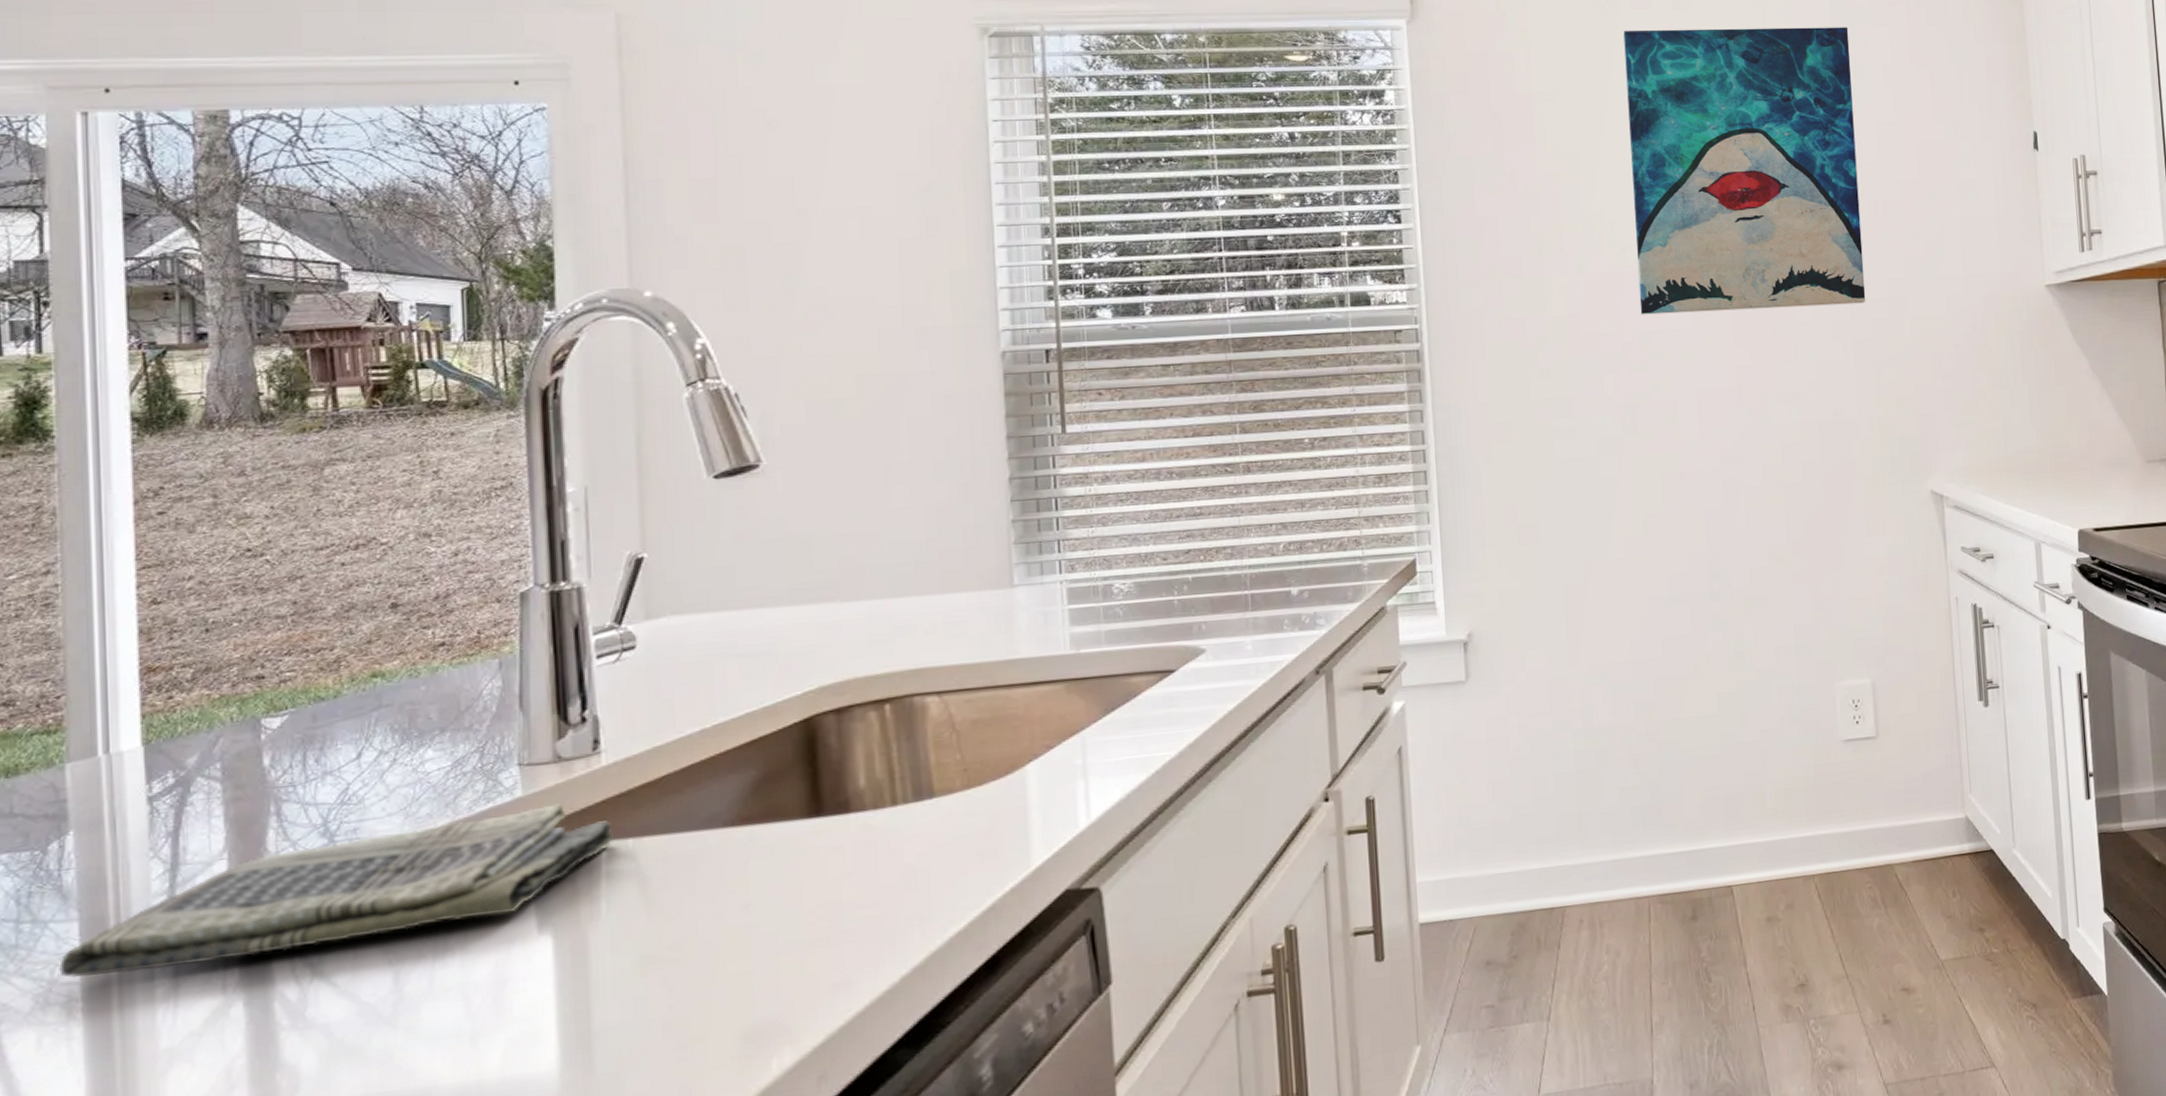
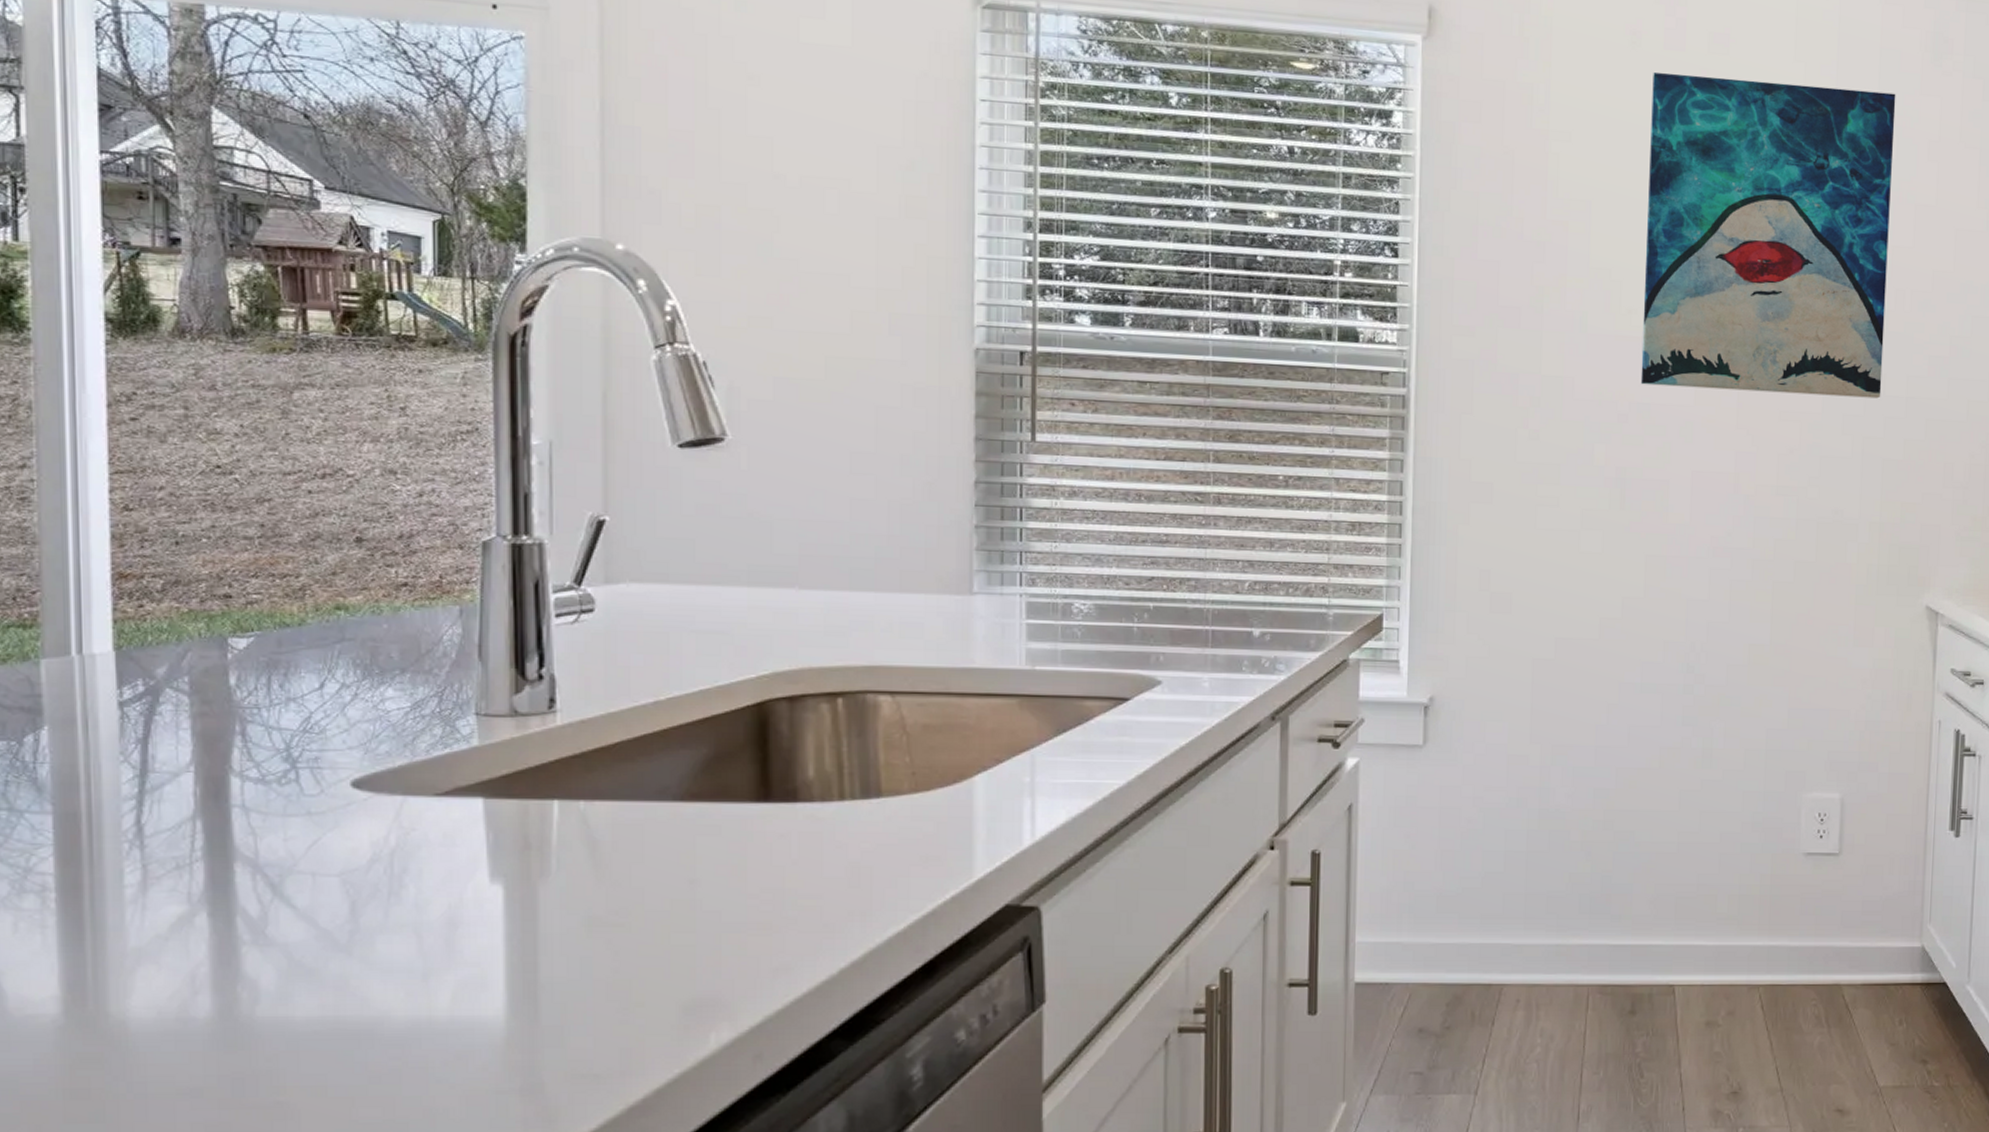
dish towel: present [59,803,613,978] -> none [34,757,565,870]

